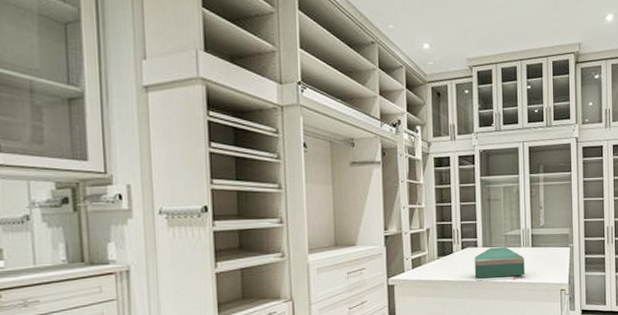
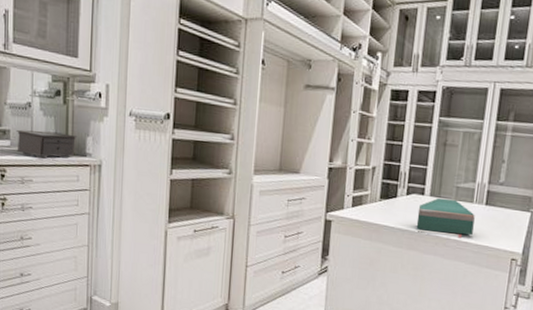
jewelry box: none [11,243,95,276] -> present [16,129,77,159]

